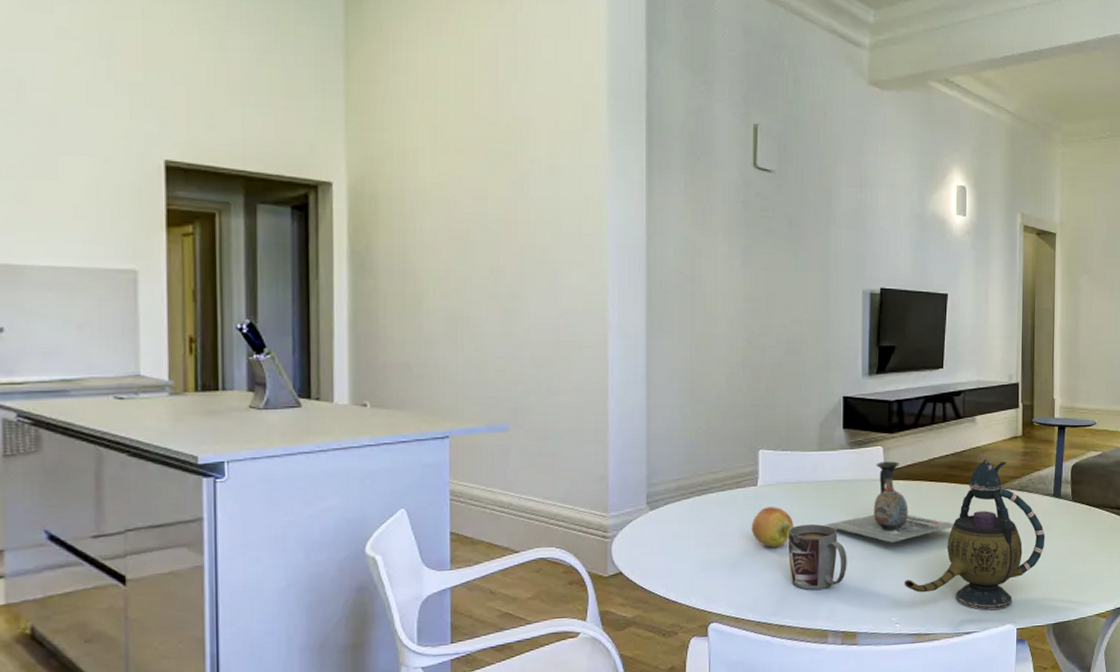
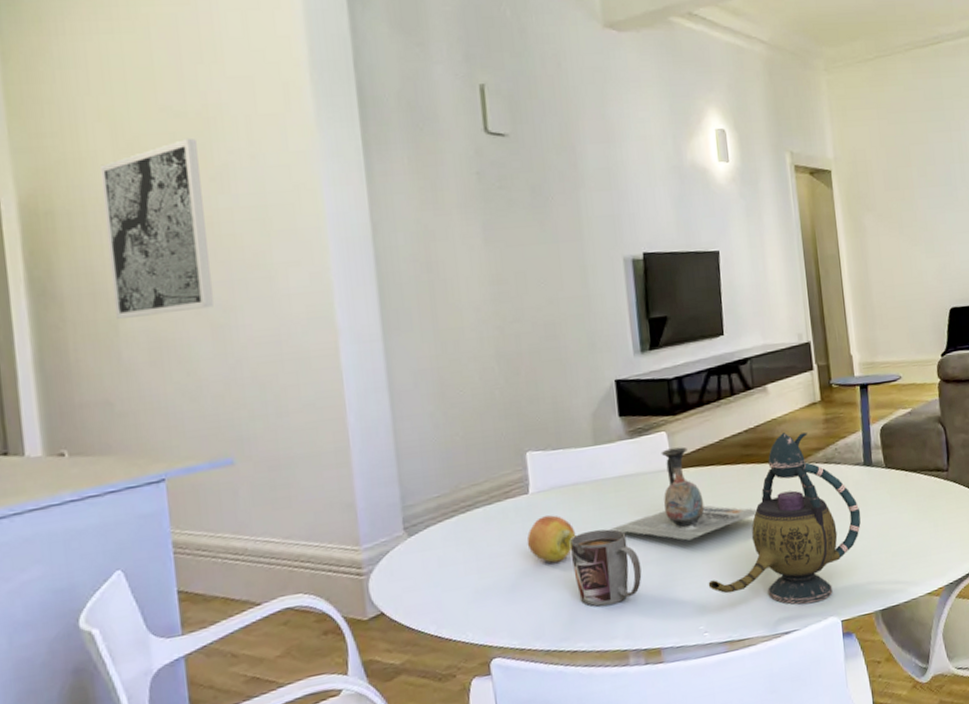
wall art: none [420,144,504,295] -> present [100,137,214,319]

